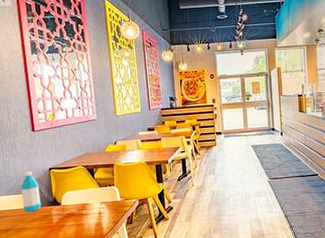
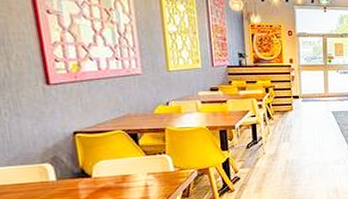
water bottle: present [21,172,42,213] -> none [30,136,63,187]

